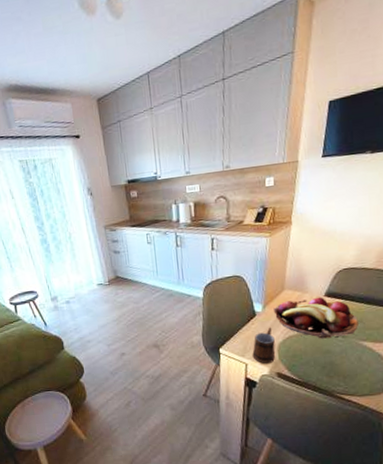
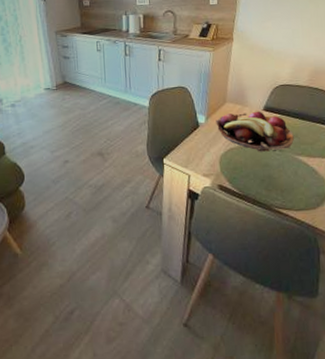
mug: present [252,327,276,364] -> none [195,138,217,176]

